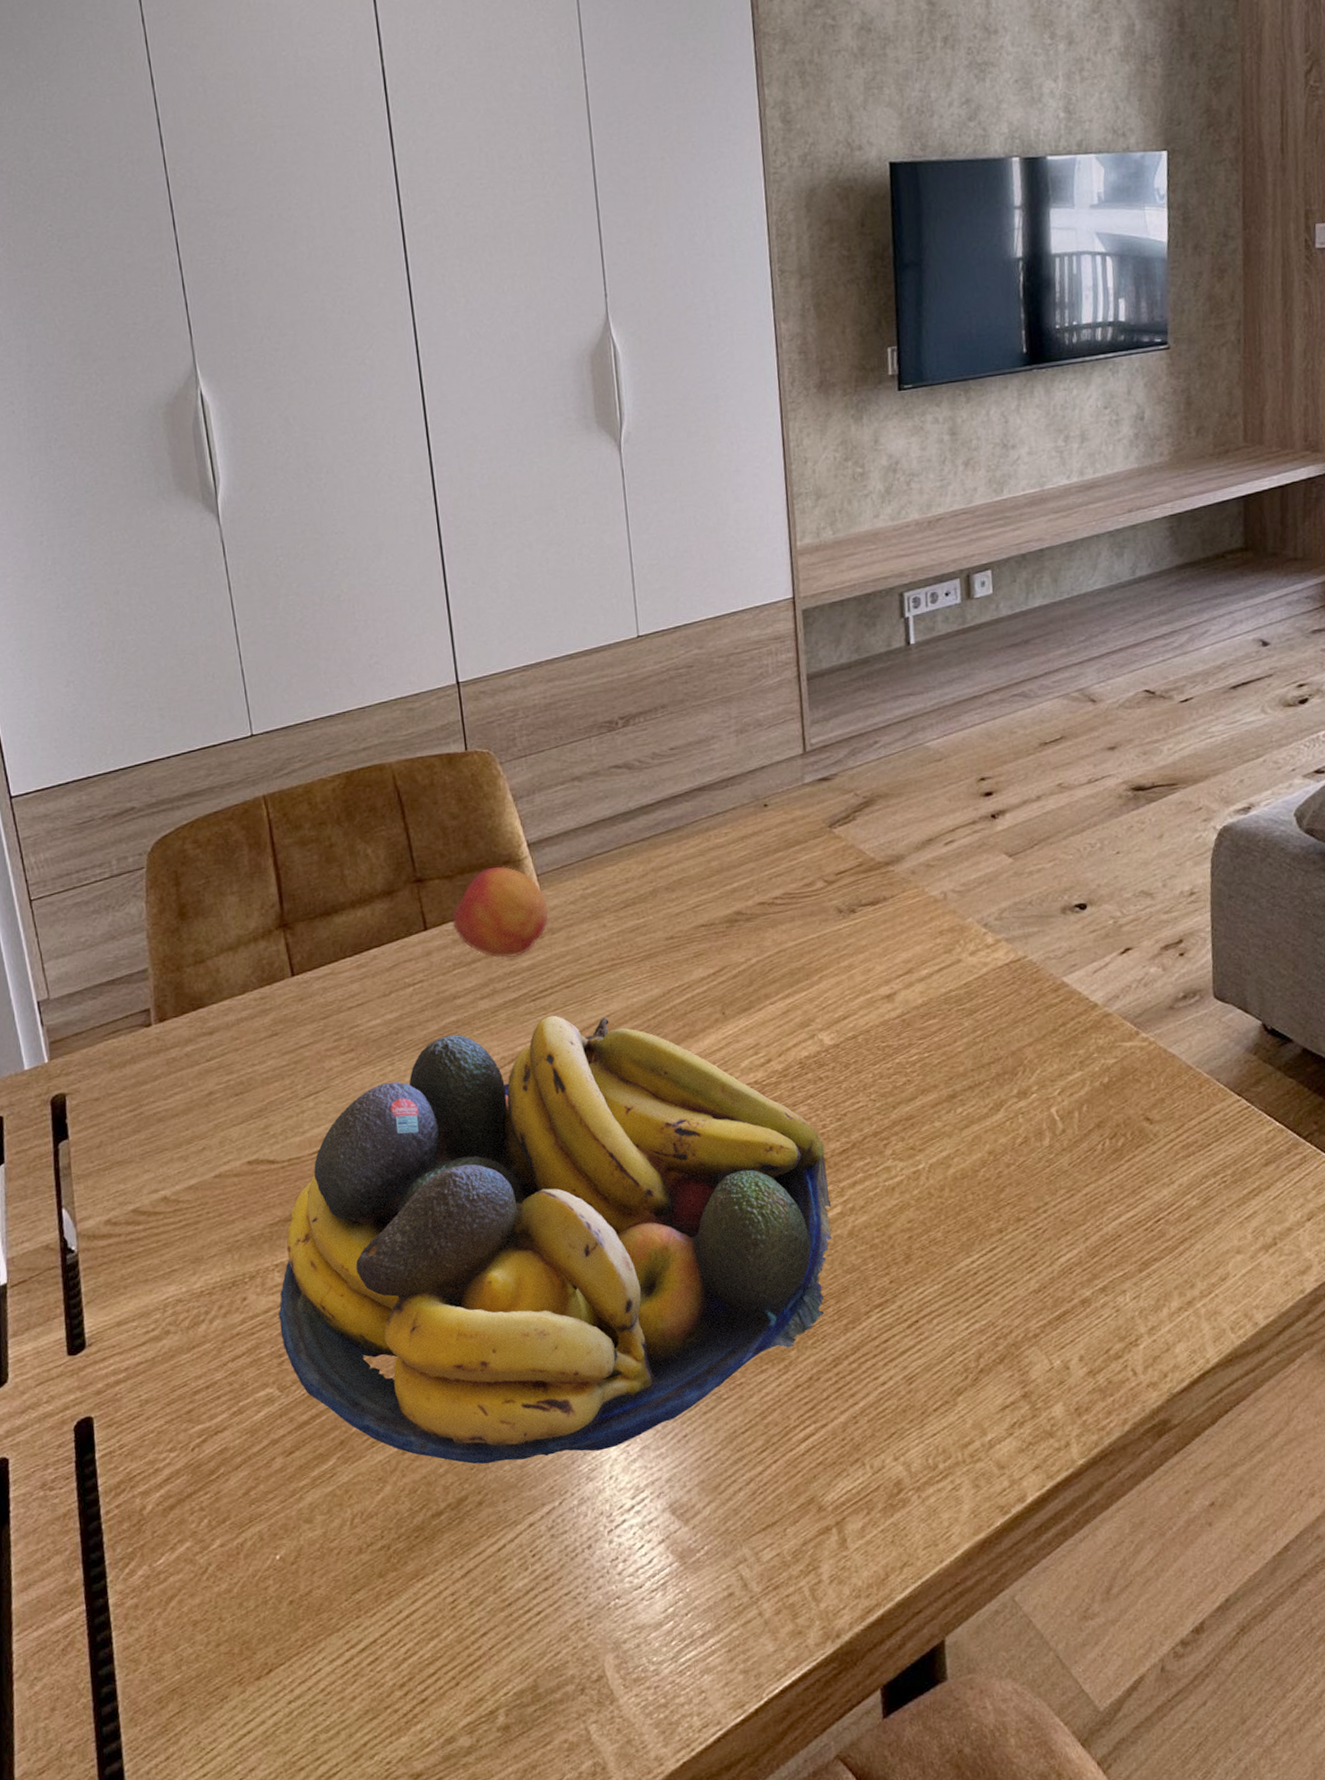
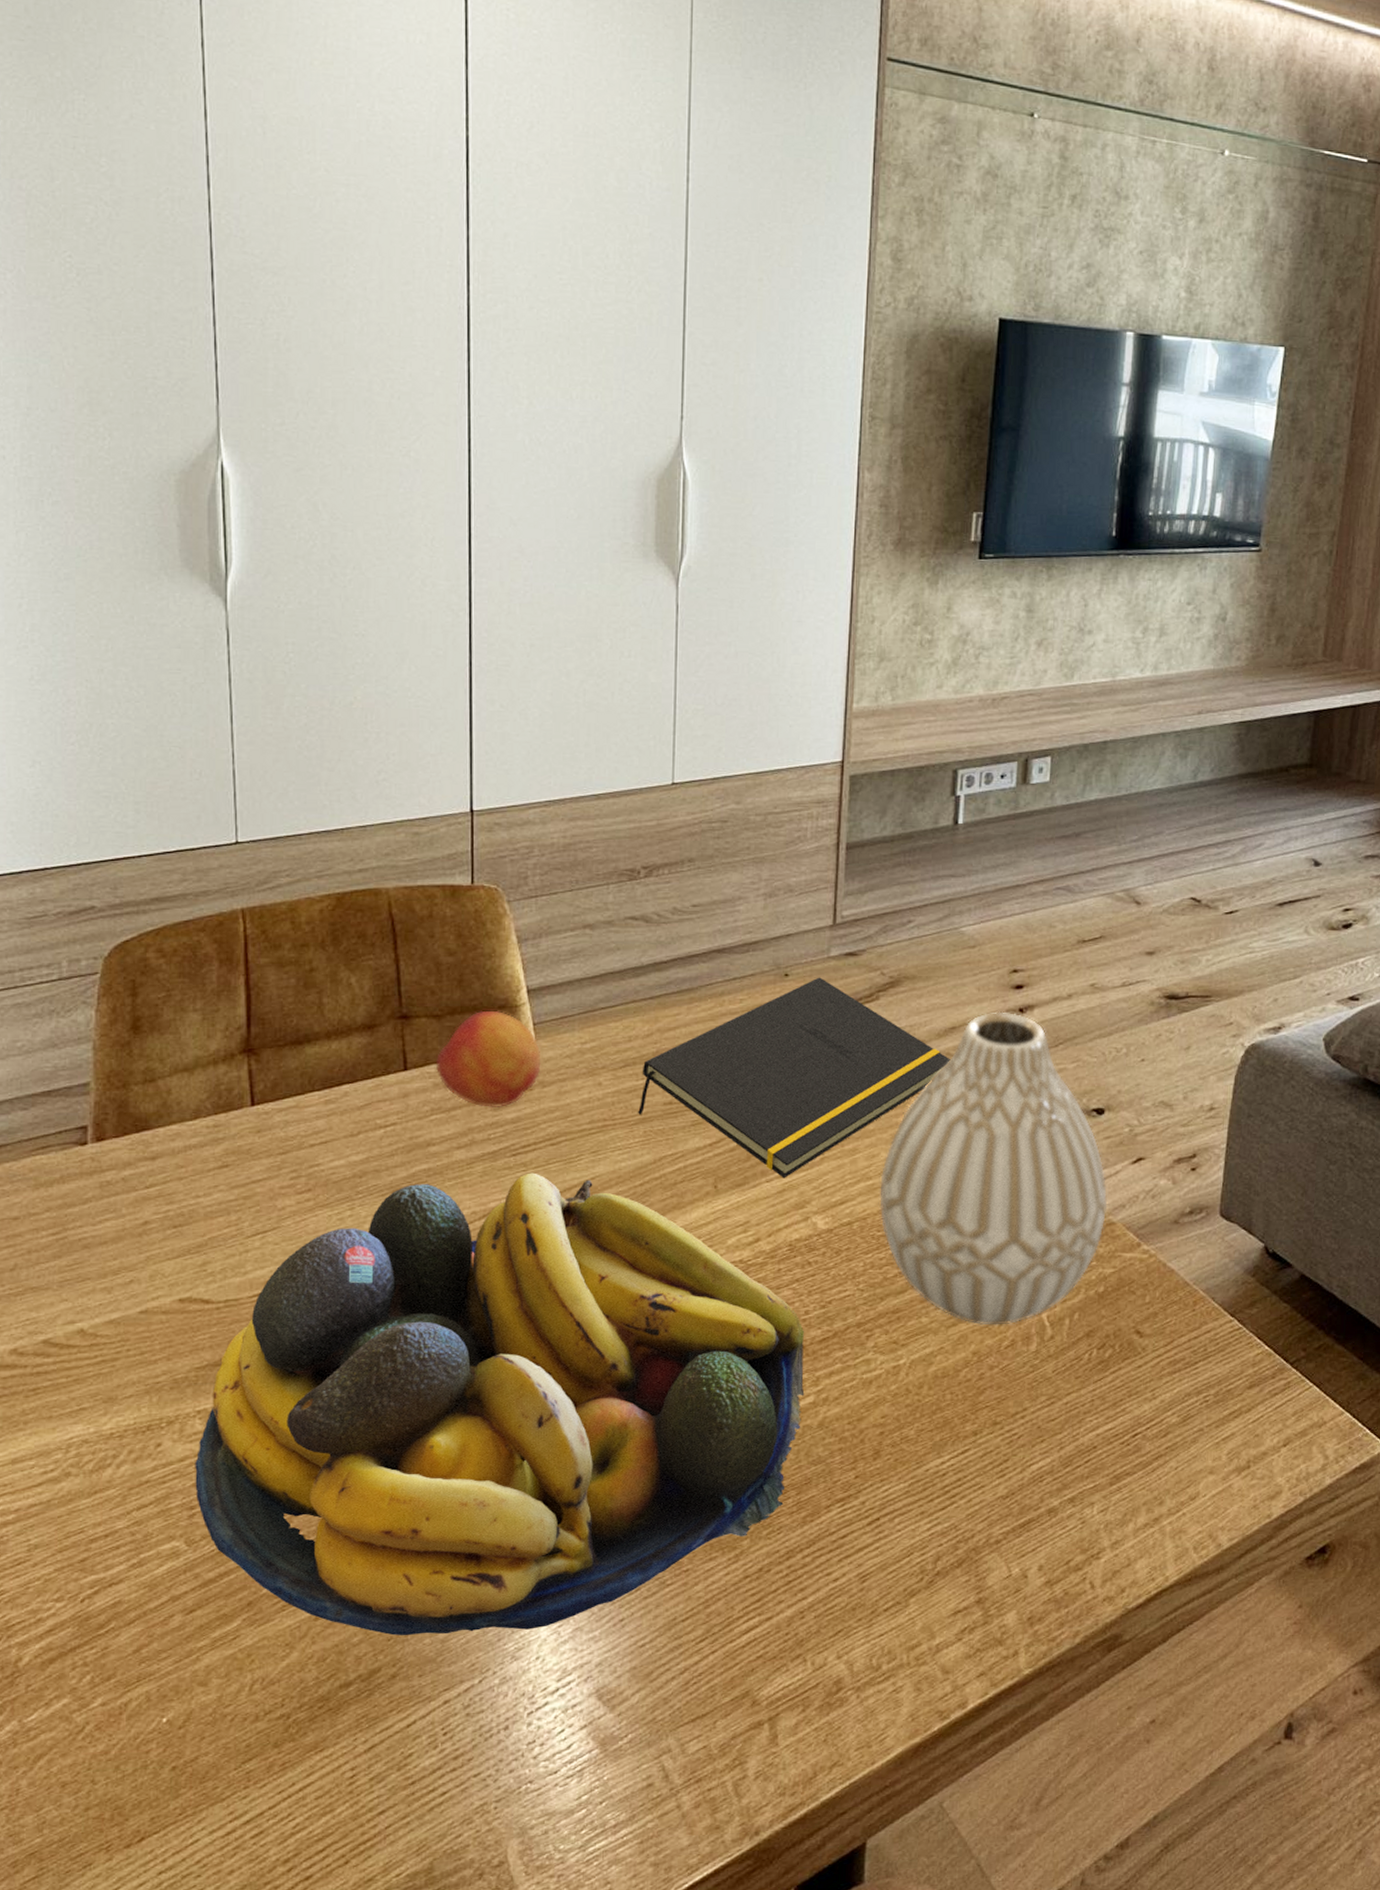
notepad: none [642,804,931,1000] -> present [637,977,950,1178]
vase: none [878,819,1102,1125] -> present [879,1011,1108,1326]

